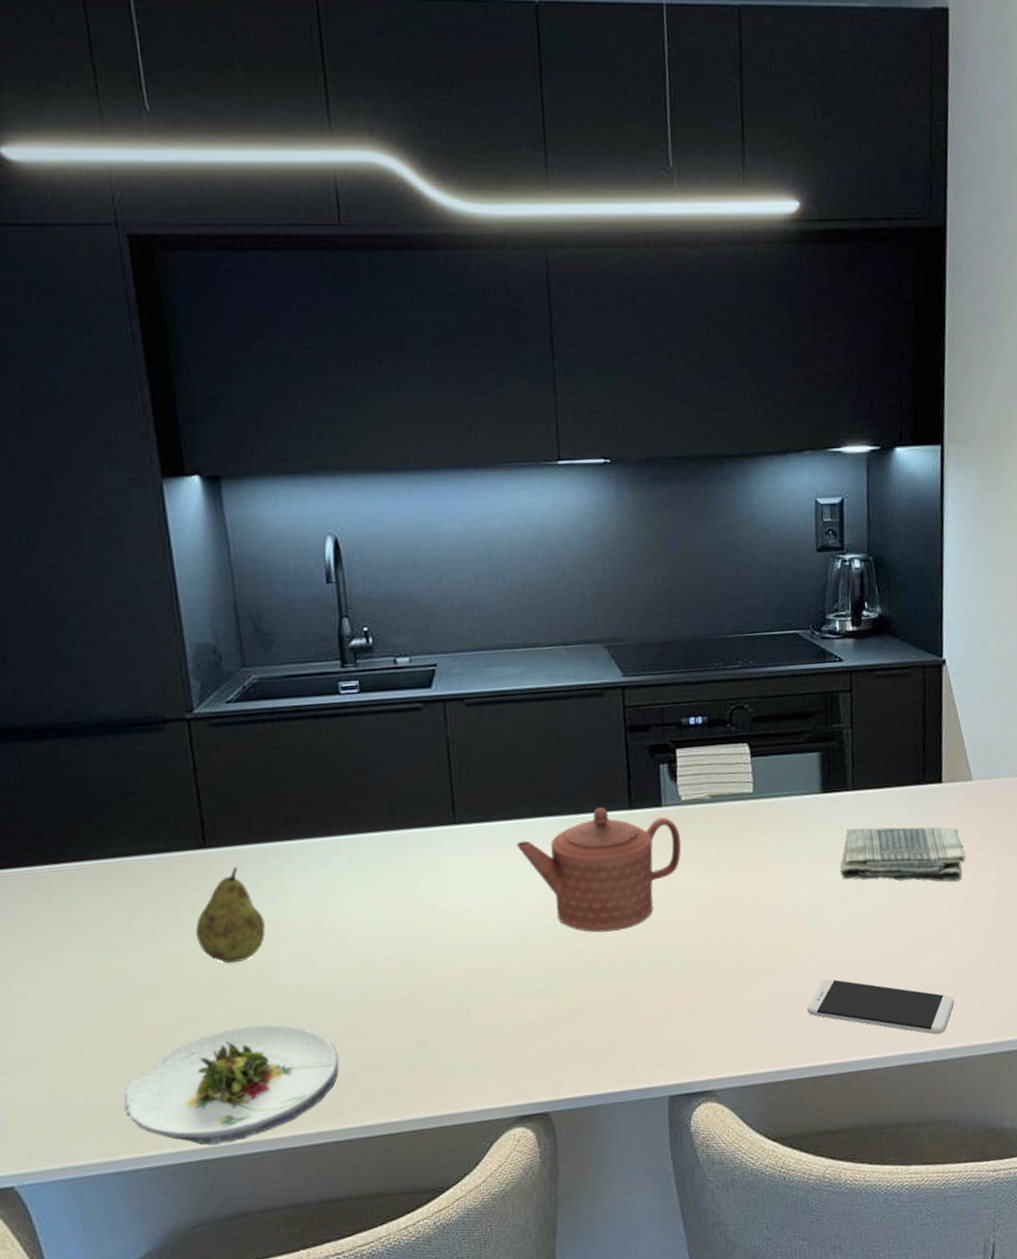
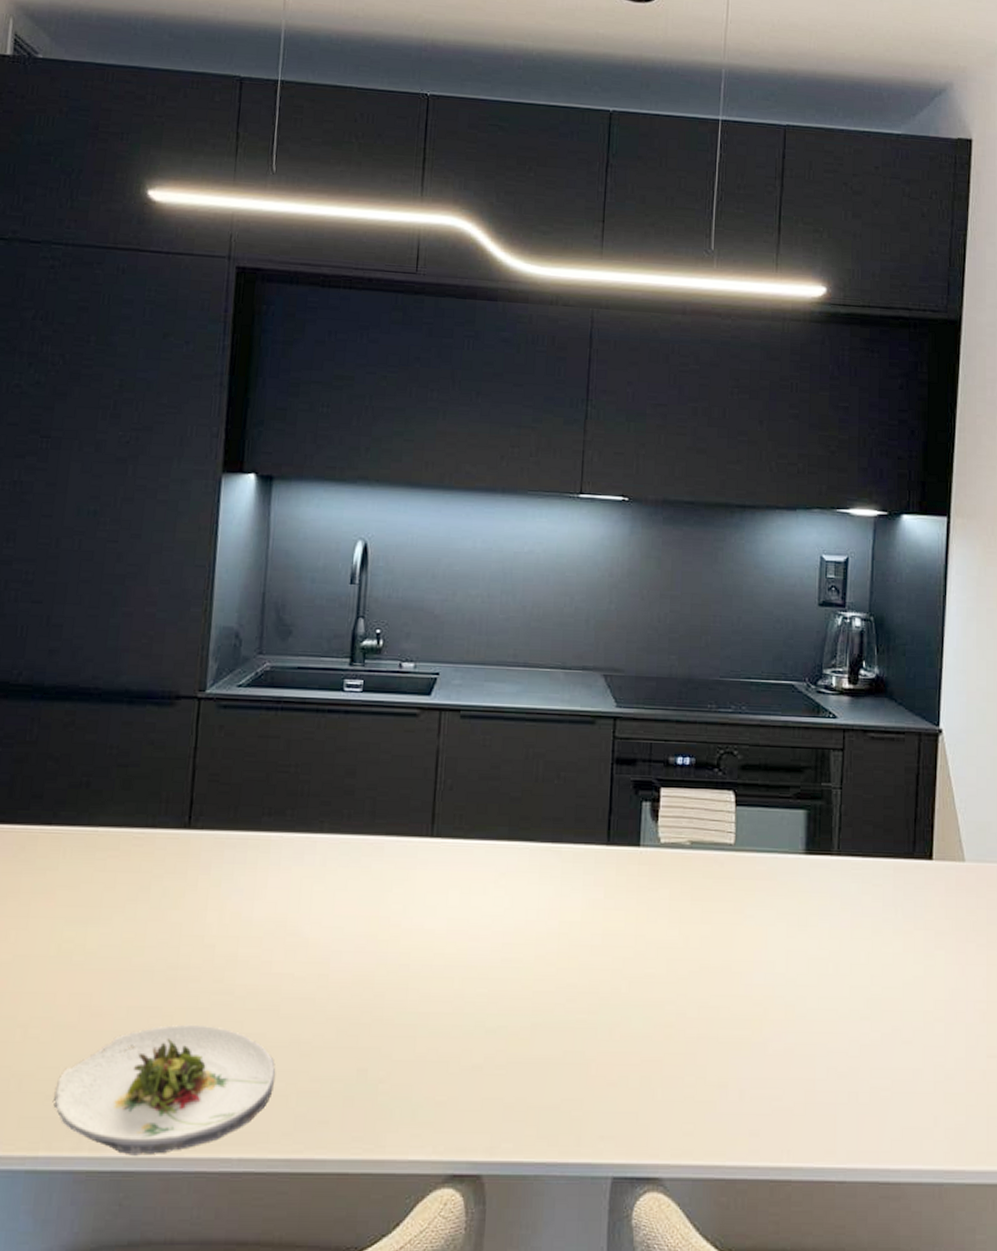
fruit: present [196,867,266,963] -> none [162,852,231,953]
teapot: present [516,807,682,933] -> none [489,839,656,975]
smartphone: present [807,979,955,1034] -> none [772,1065,935,1150]
dish towel: present [840,826,966,882] -> none [818,897,954,972]

